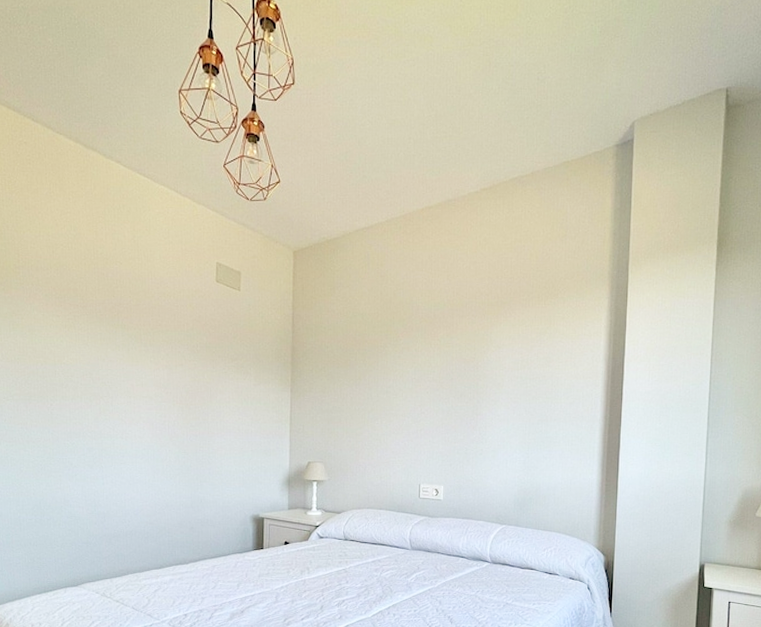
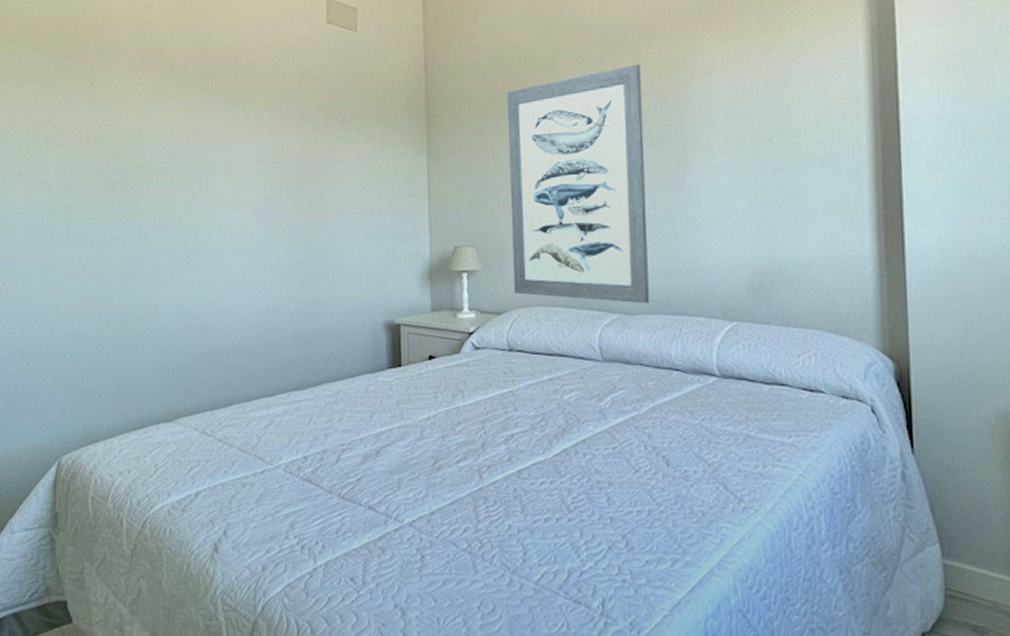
wall art: none [351,336,453,510] -> present [507,63,650,304]

